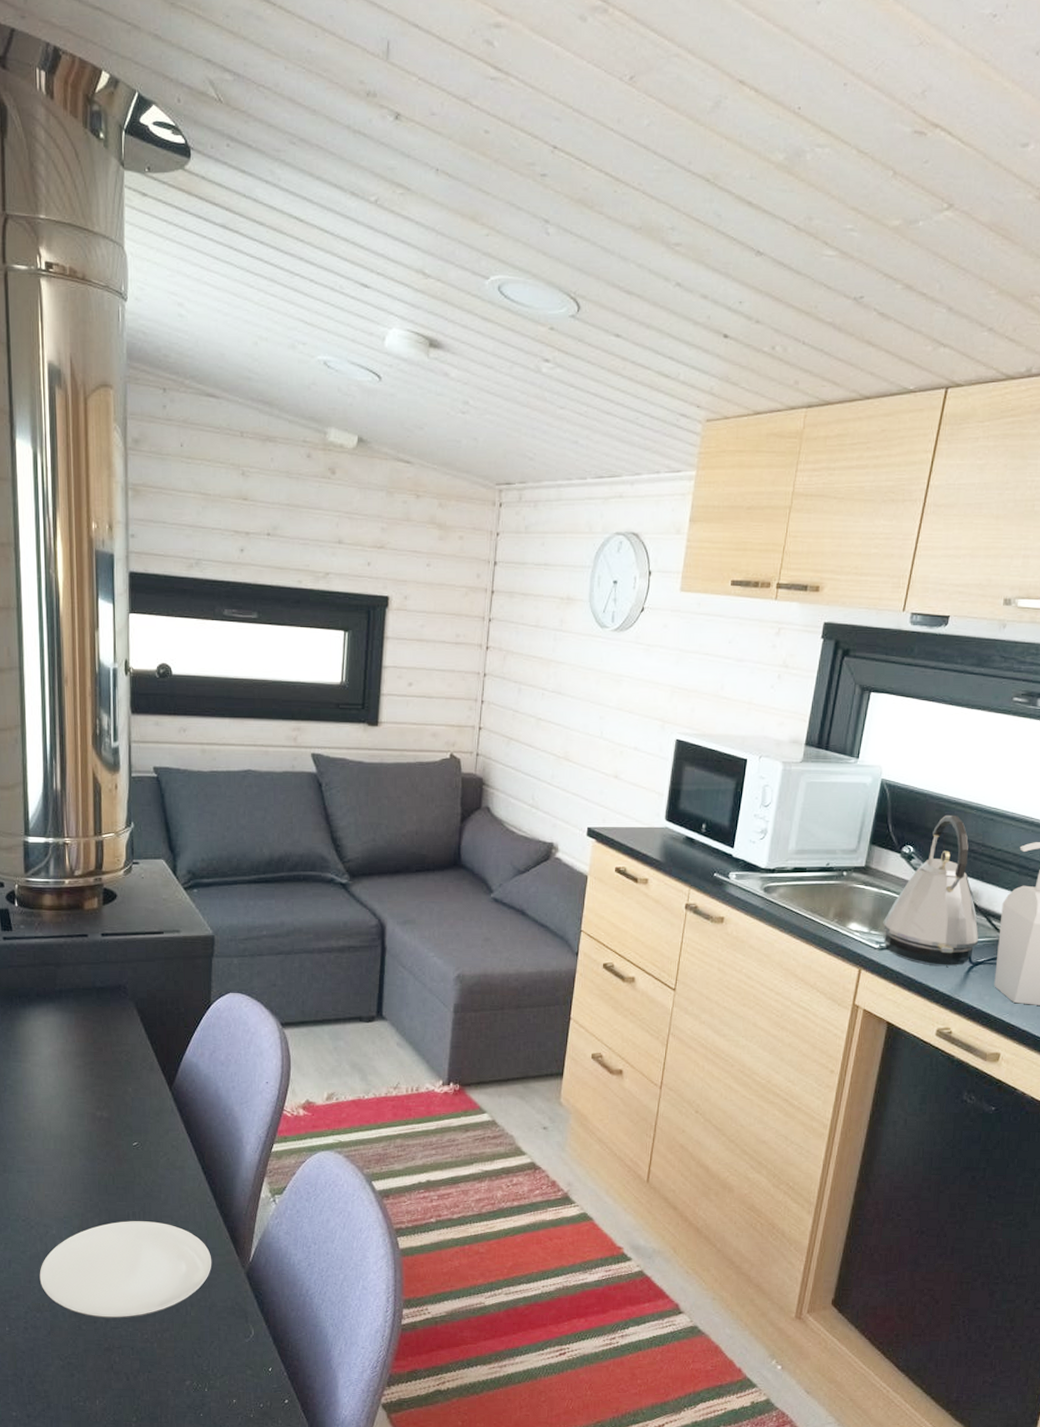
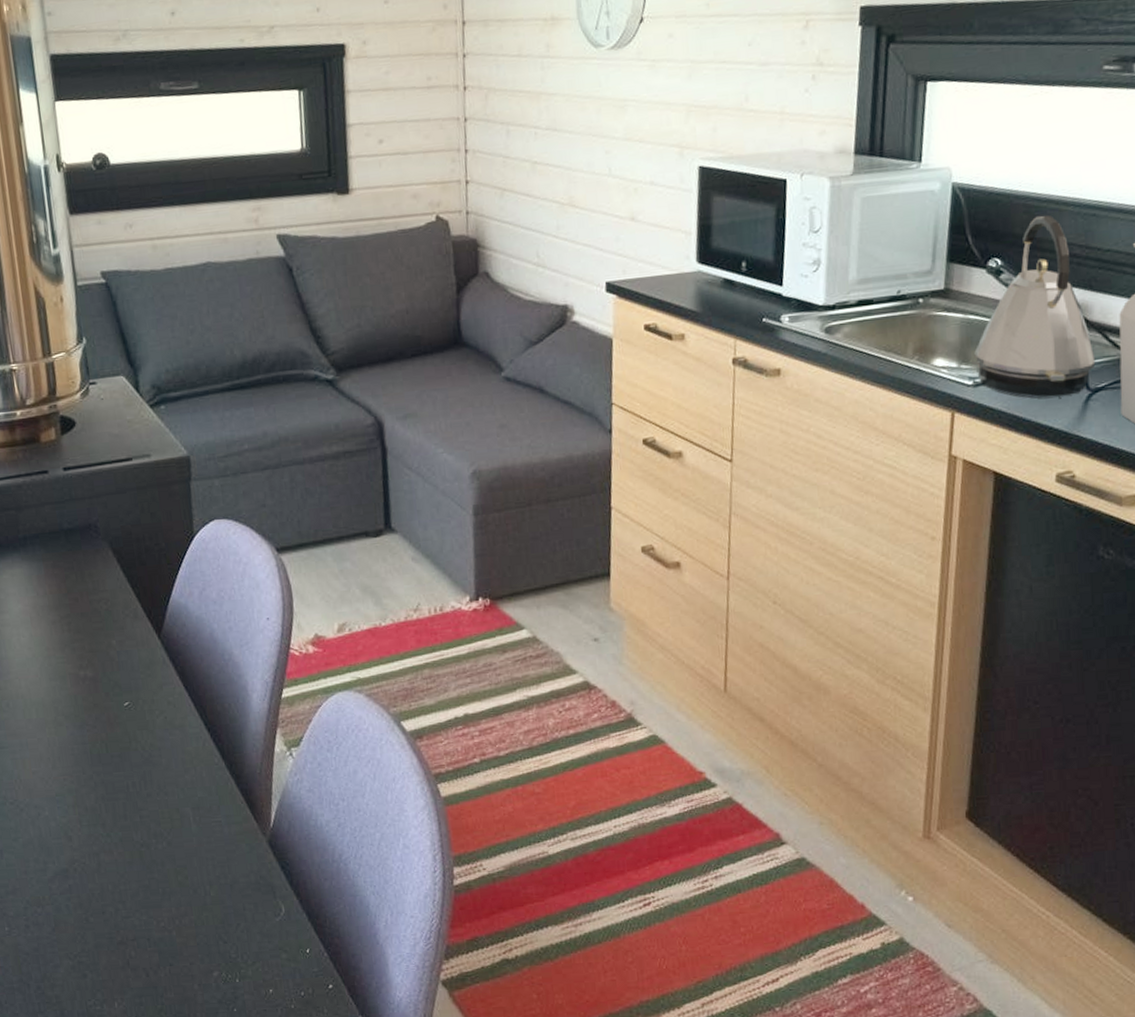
plate: present [39,1221,212,1319] -> none [35,791,229,908]

